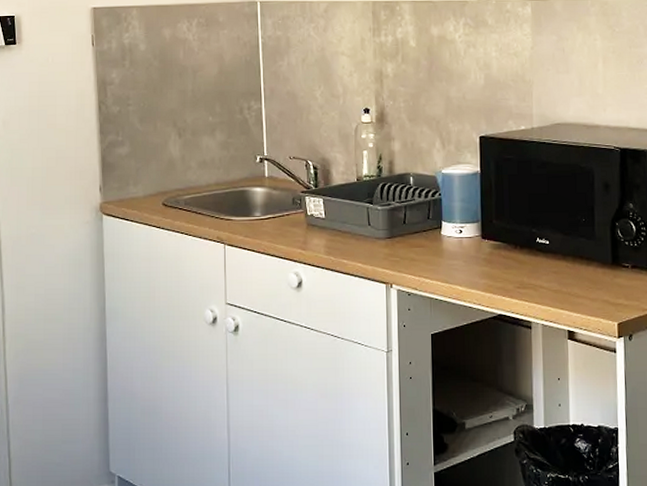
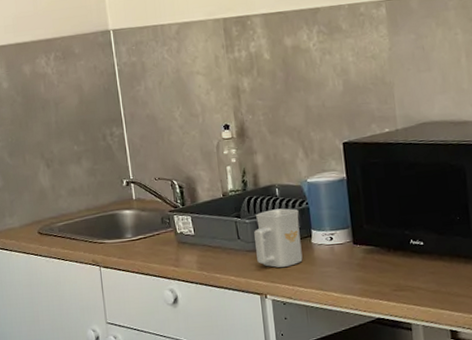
mug: none [385,197,431,257] -> present [254,208,303,268]

